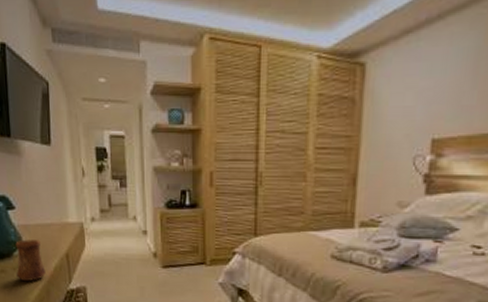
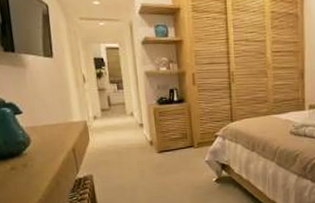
cup: present [15,240,46,282] -> none [24,139,55,176]

